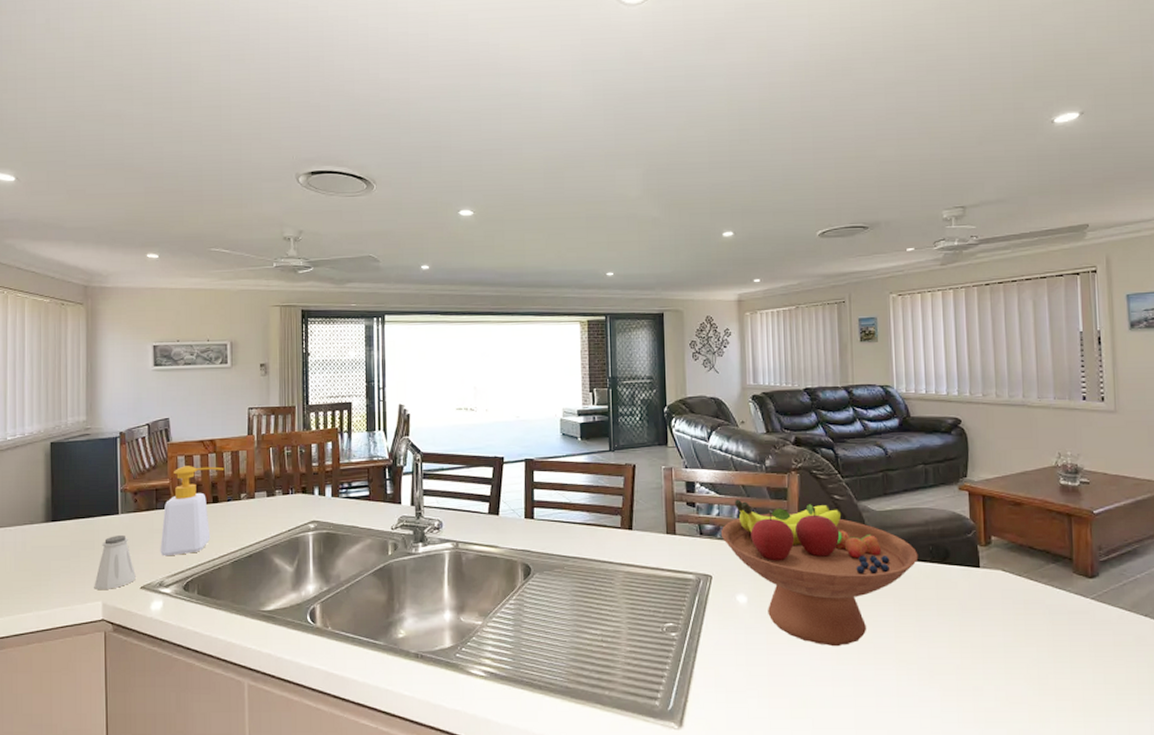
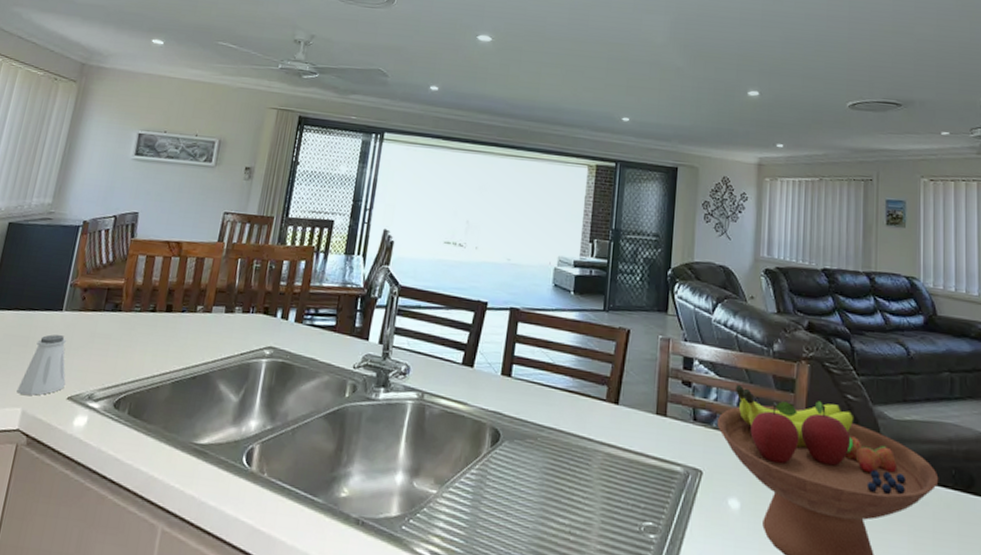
soap bottle: present [160,466,225,557] -> none [97,266,186,366]

